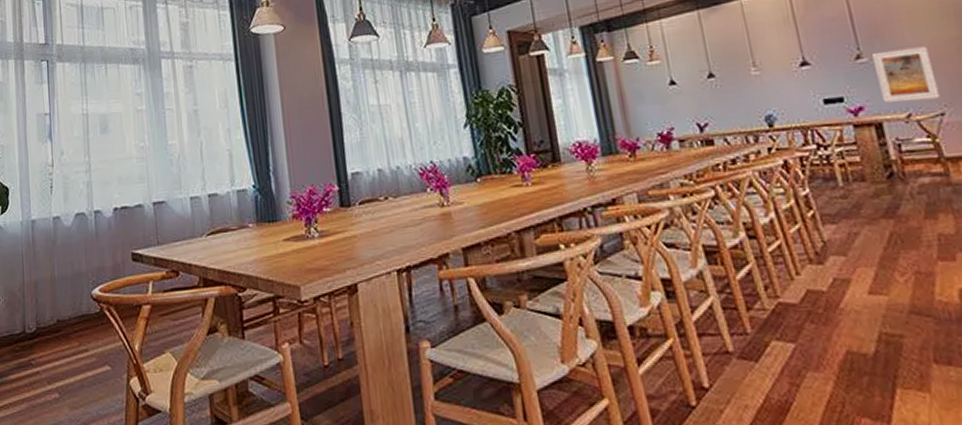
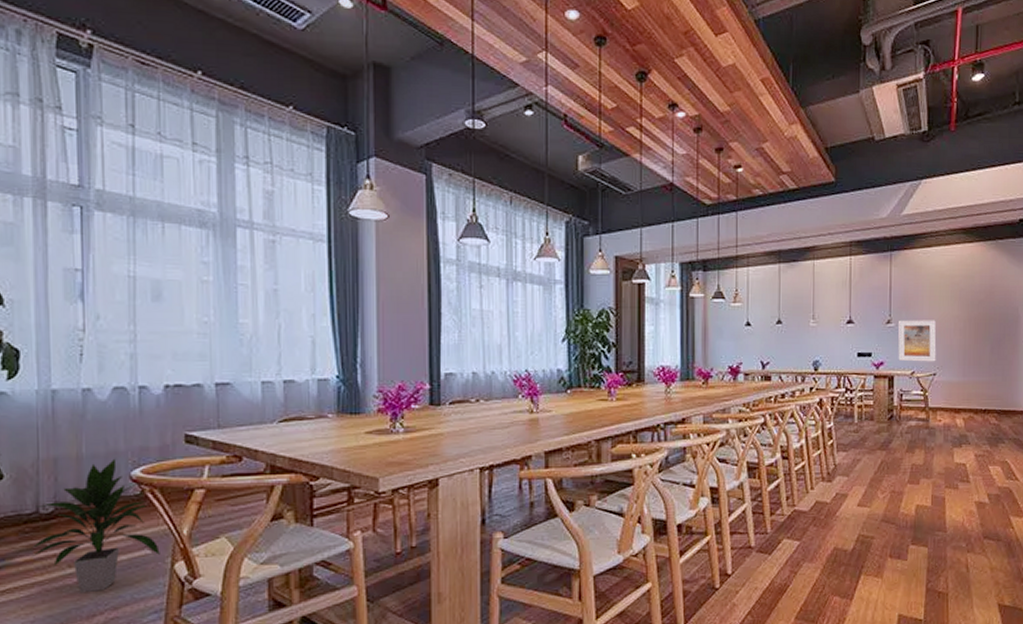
indoor plant: none [20,279,118,410] -> present [30,458,160,594]

